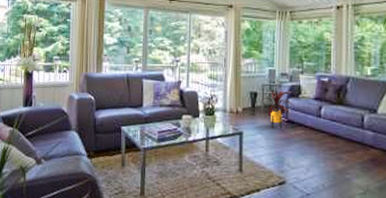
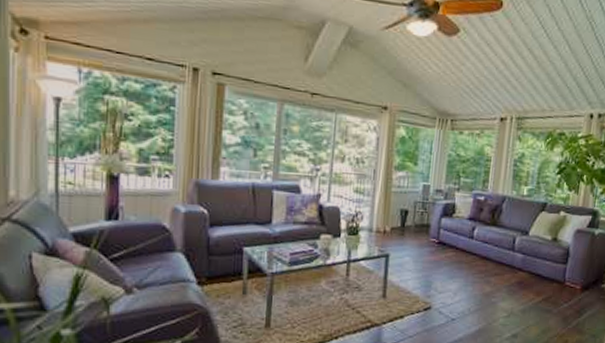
house plant: present [261,91,296,129] -> none [412,209,449,251]

